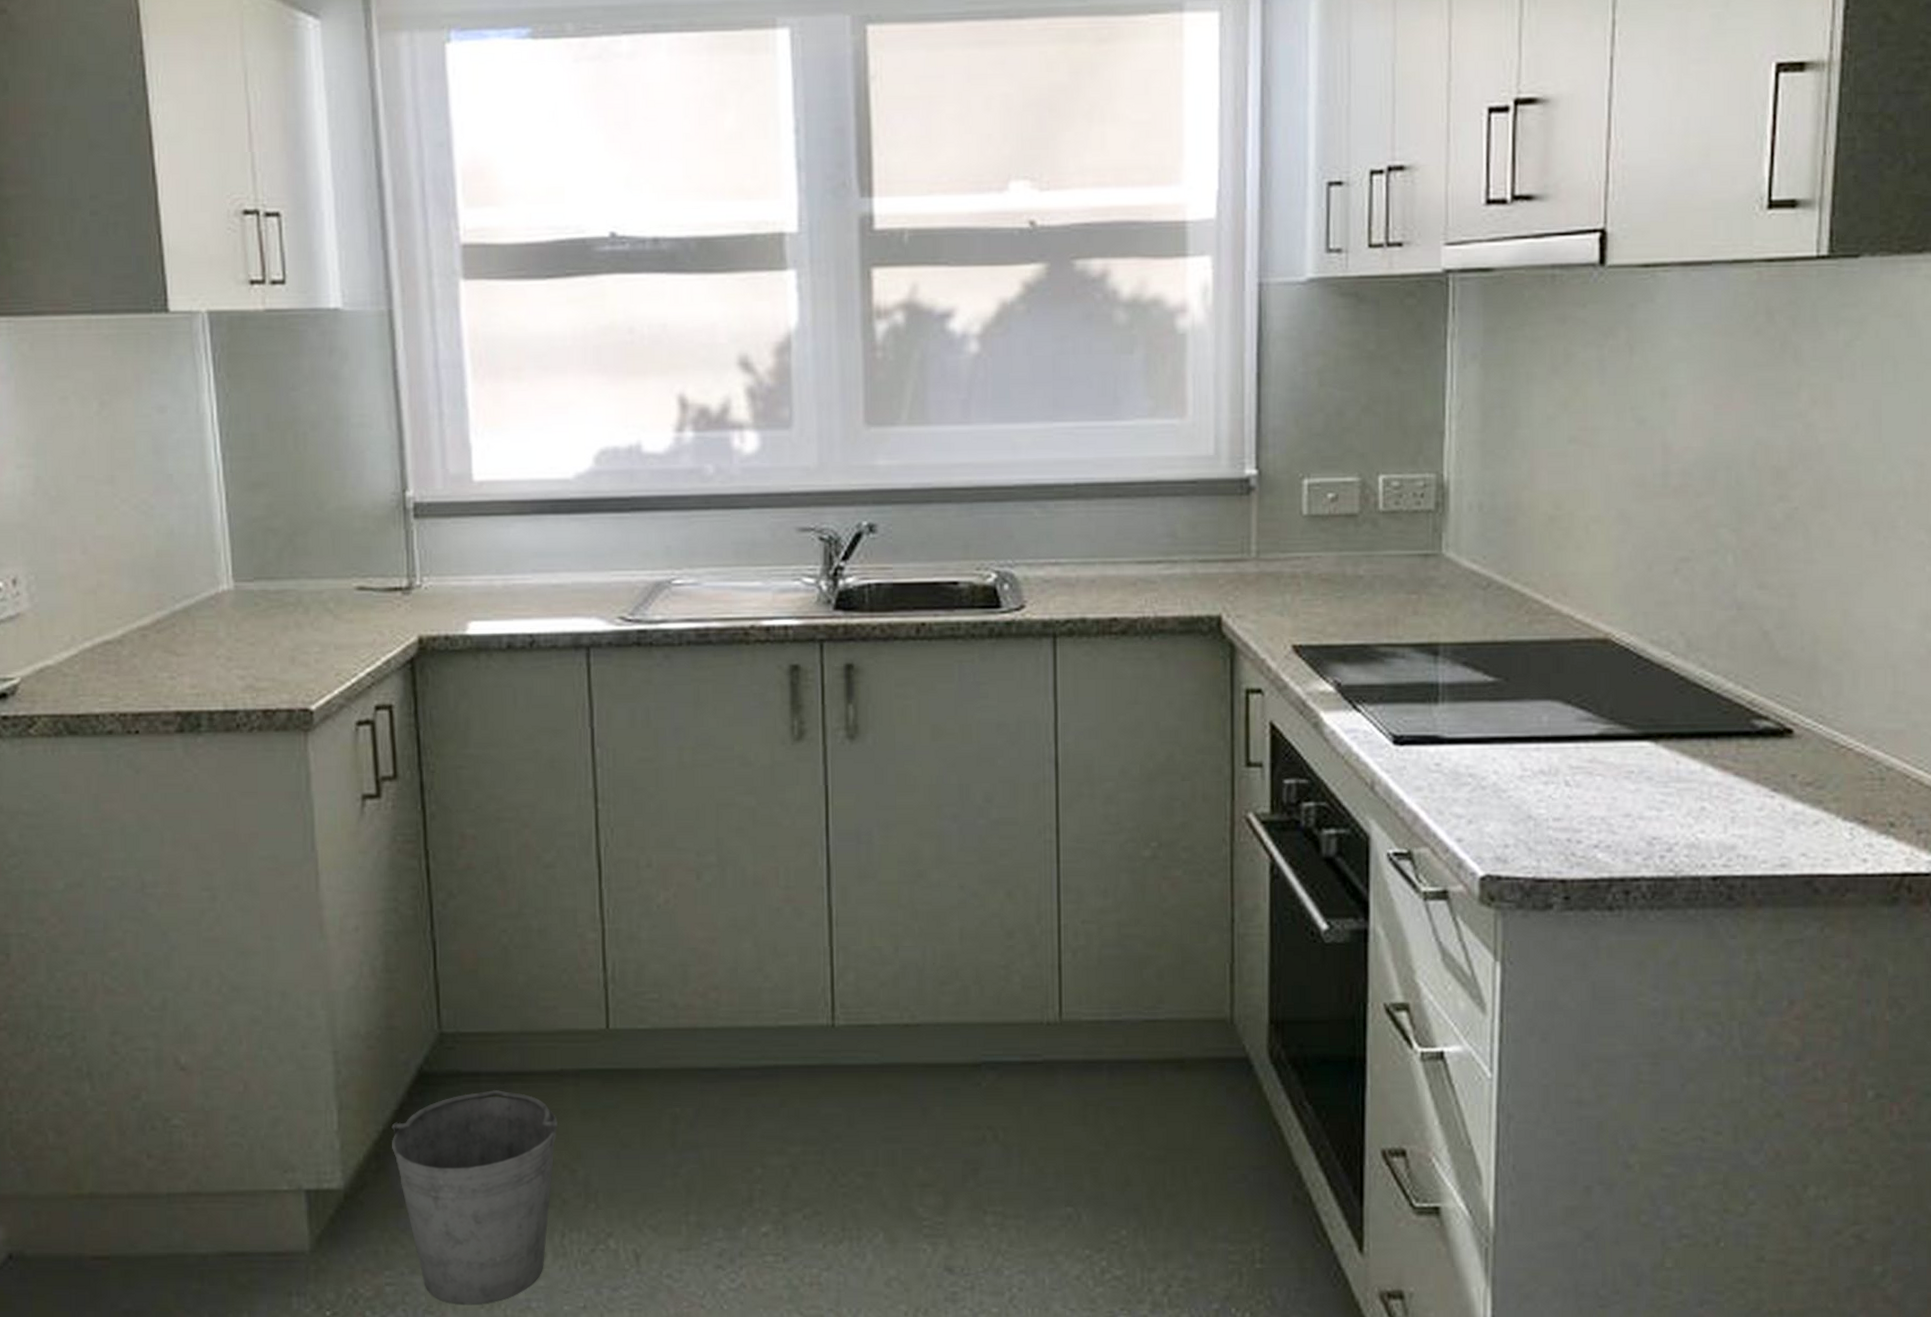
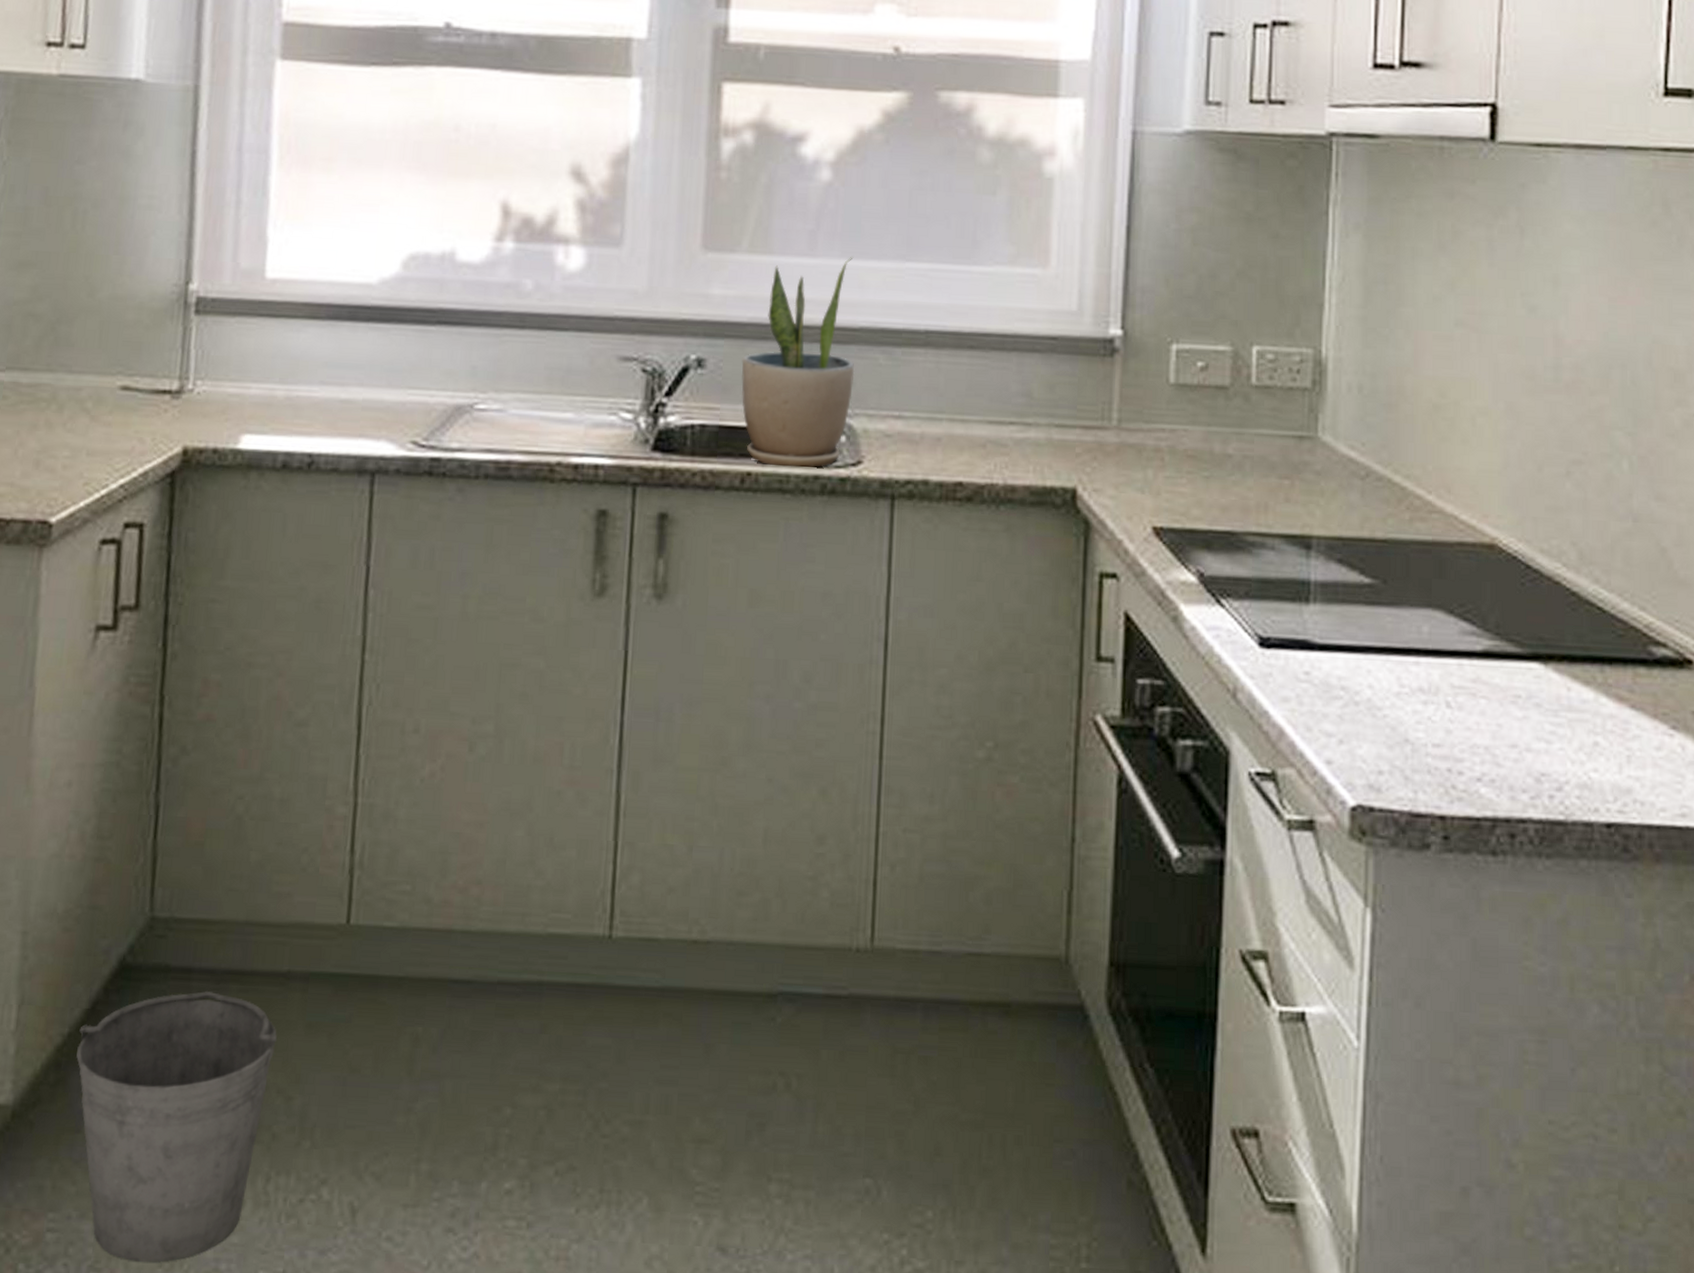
potted plant: none [909,420,1013,616] -> present [741,256,855,468]

